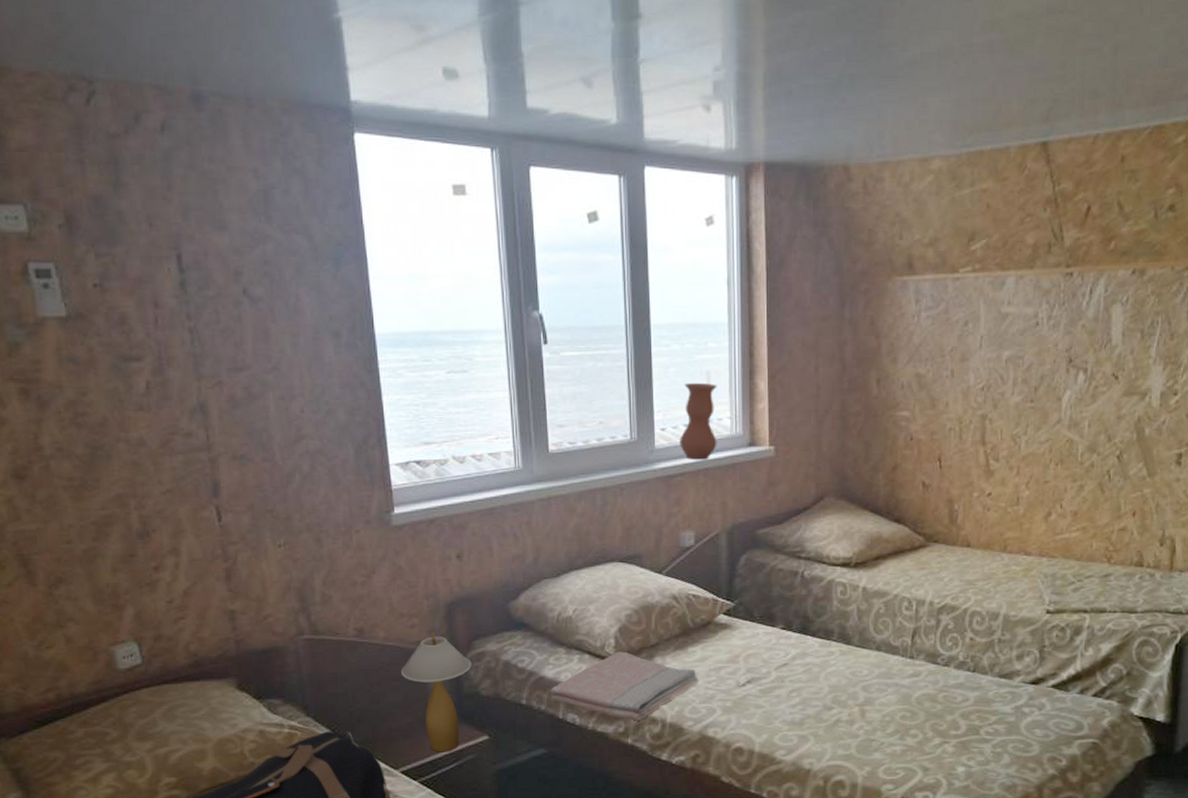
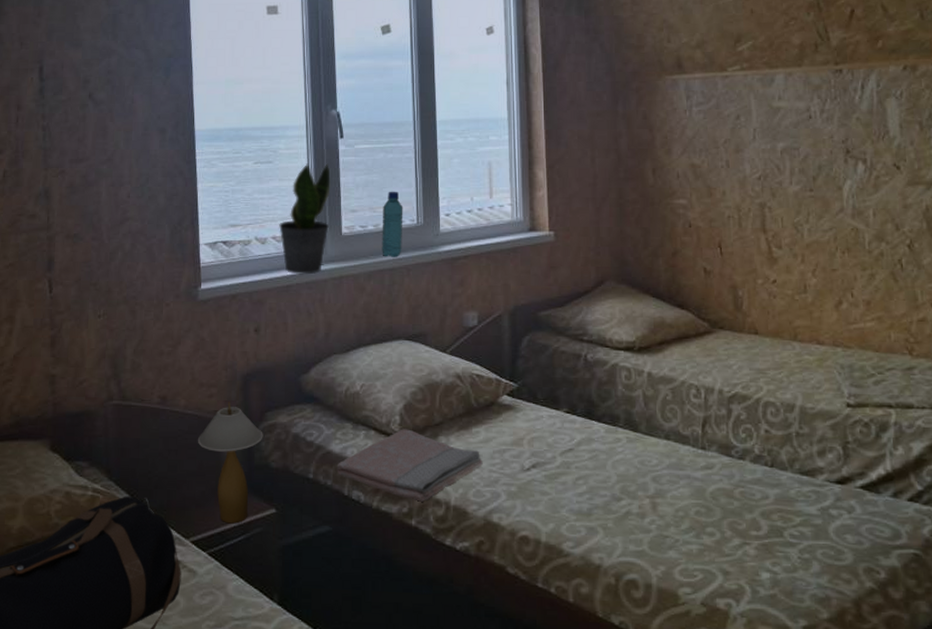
potted plant: none [479,373,535,496] -> present [279,163,331,275]
water bottle: none [592,403,616,476] -> present [382,191,403,257]
vase: present [680,382,717,461] -> none [463,172,499,245]

